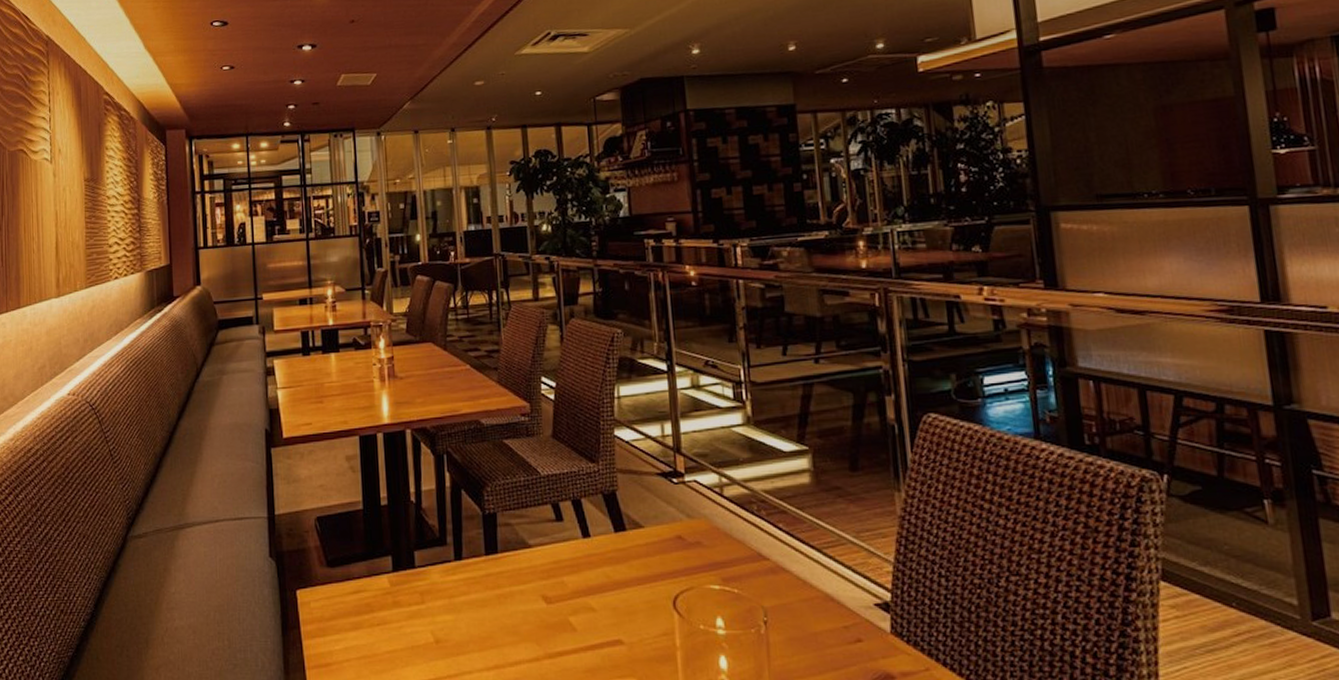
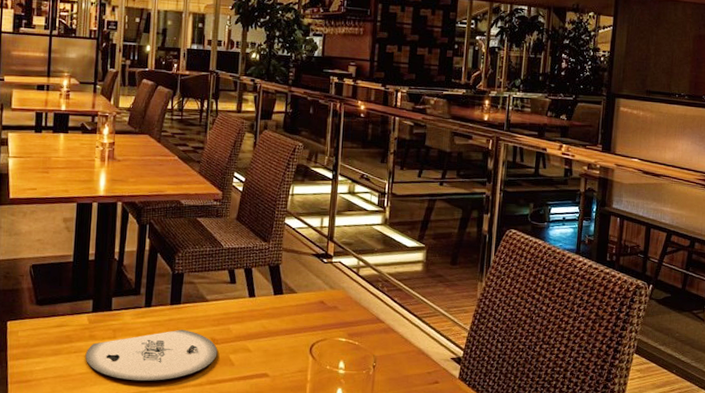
plate: none [391,586,553,657] -> present [85,329,218,381]

